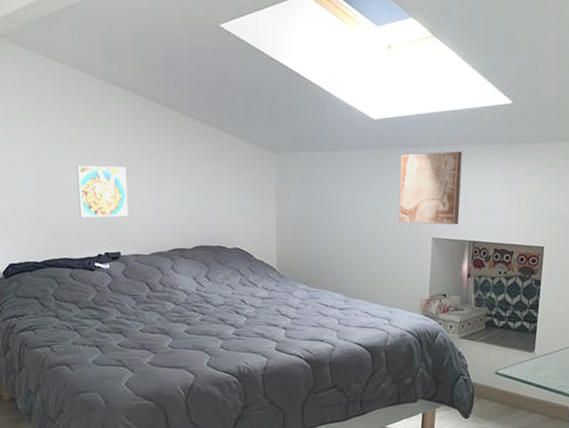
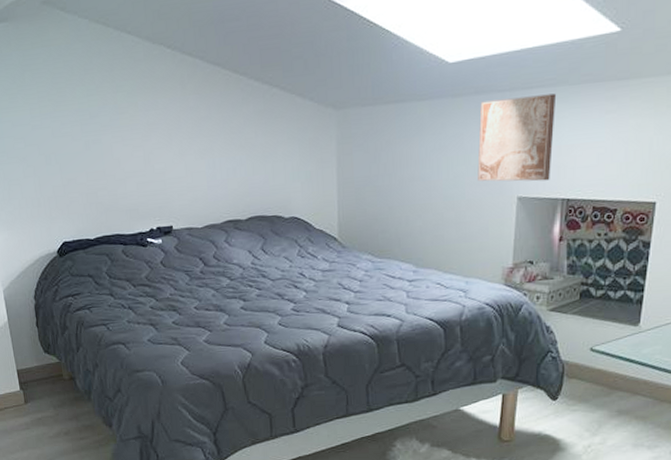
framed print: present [76,165,128,218] -> none [125,134,179,191]

